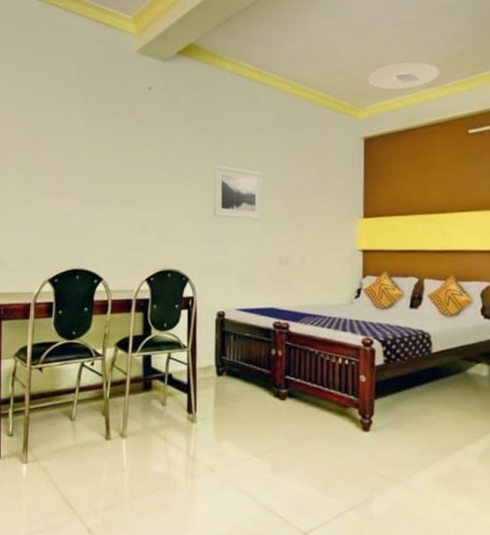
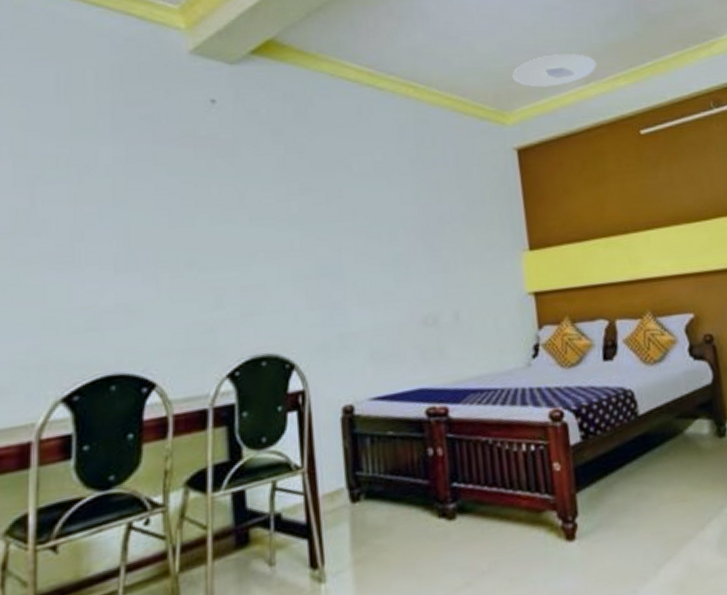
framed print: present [213,165,263,221] -> none [318,199,395,272]

